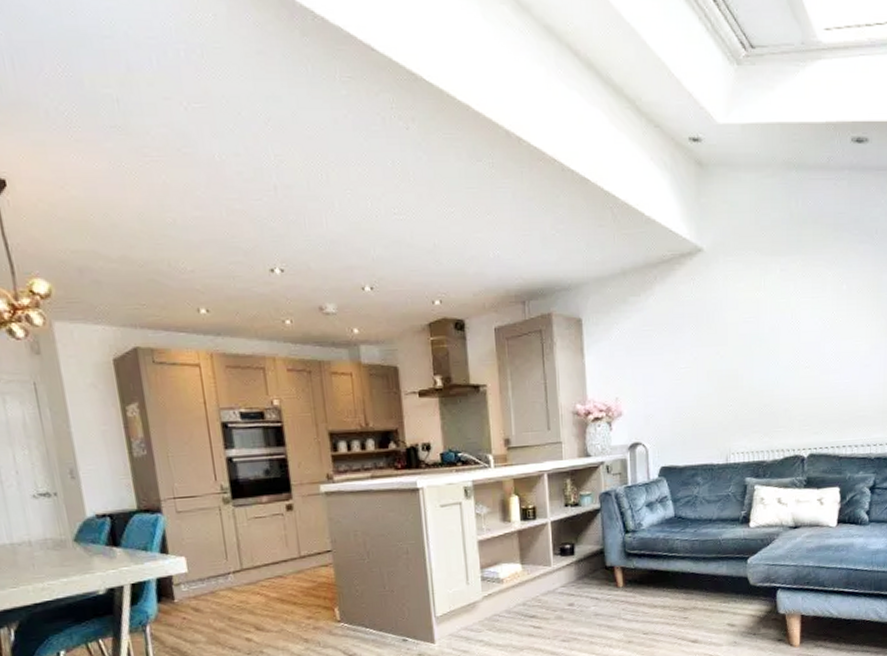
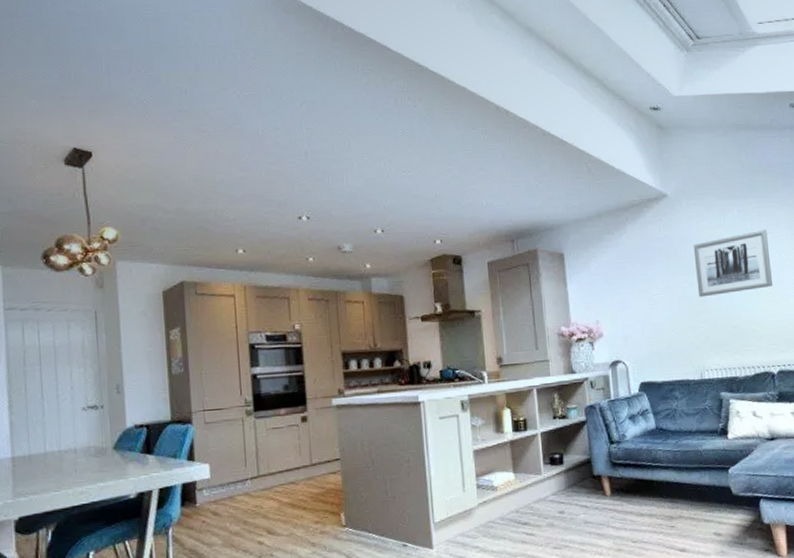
wall art: none [728,293,812,372] -> present [693,229,772,298]

